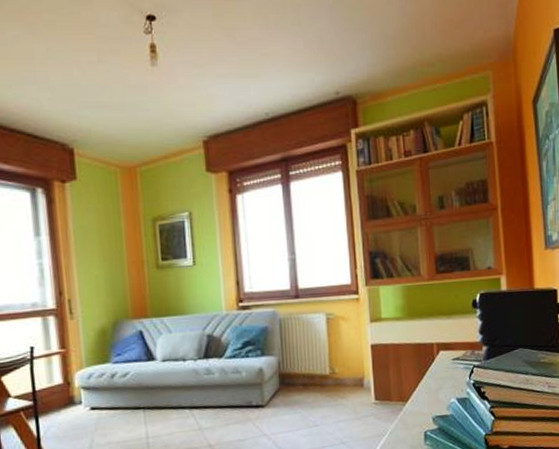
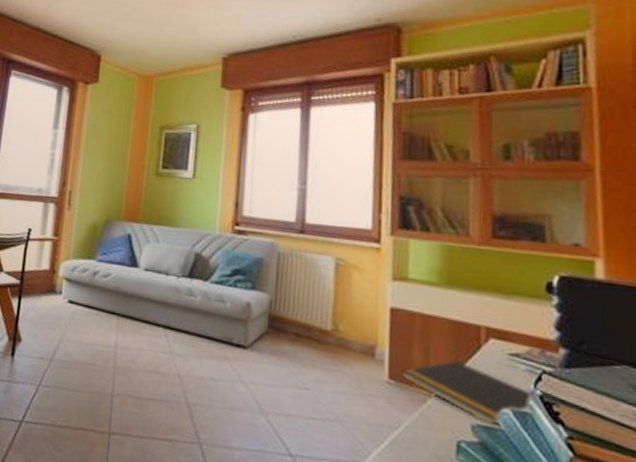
notepad: none [383,372,469,414] -> present [401,359,534,426]

